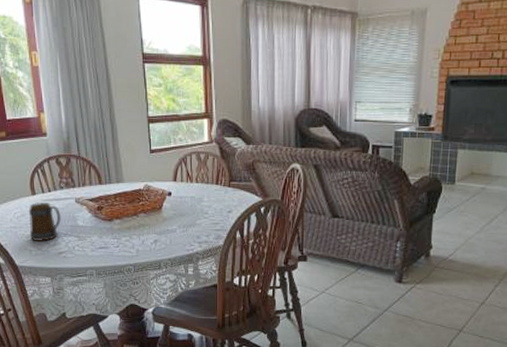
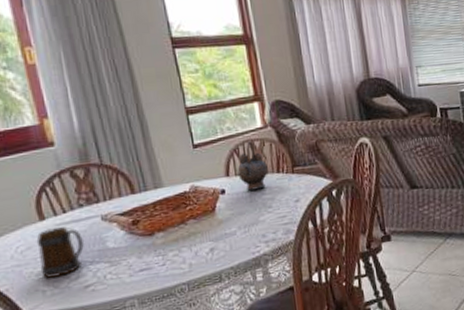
teapot: none [182,153,209,197] -> present [236,141,268,191]

